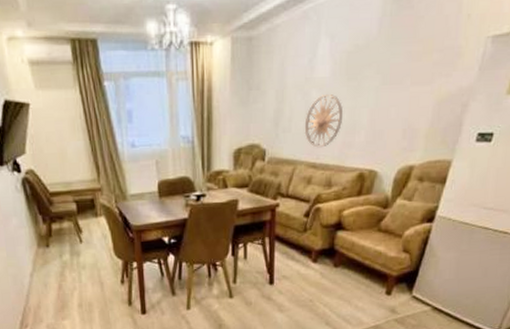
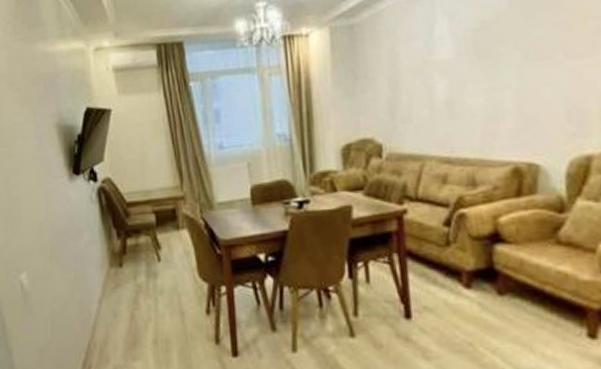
wall art: present [304,94,342,148] -> none [429,77,479,139]

